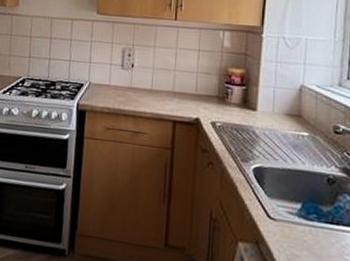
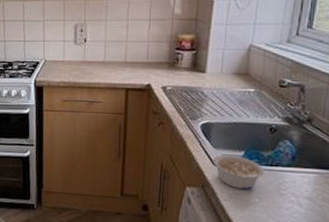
legume: none [267,205,325,251] -> present [212,154,264,190]

